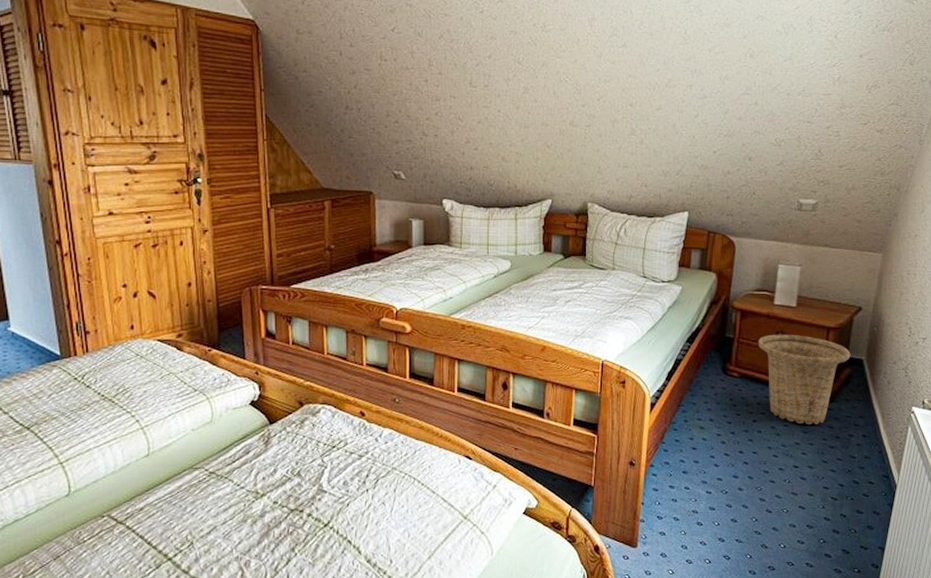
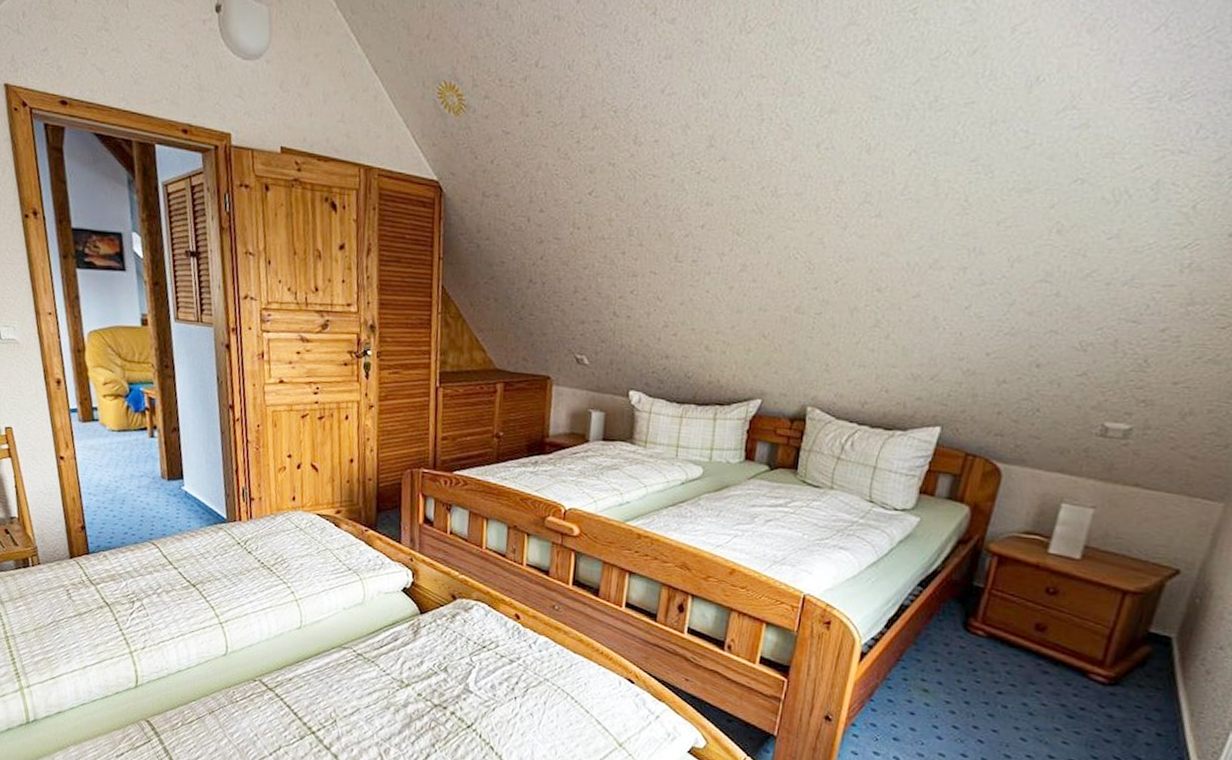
basket: present [757,334,851,425] -> none [1017,590,1154,710]

